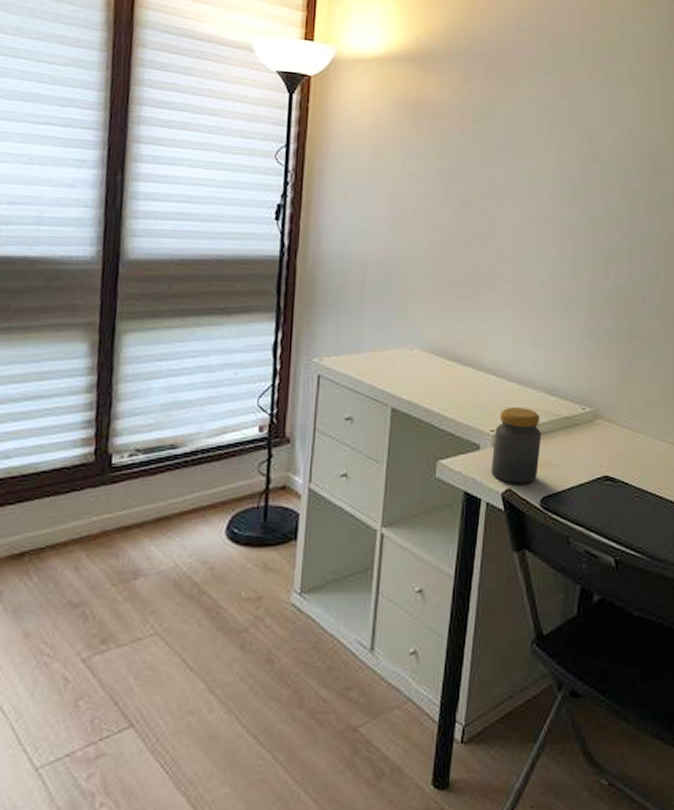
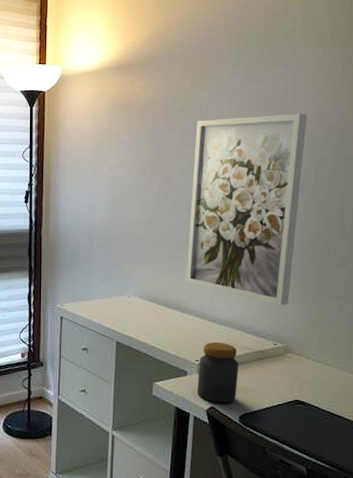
wall art: none [482,134,624,362] -> present [186,113,308,306]

